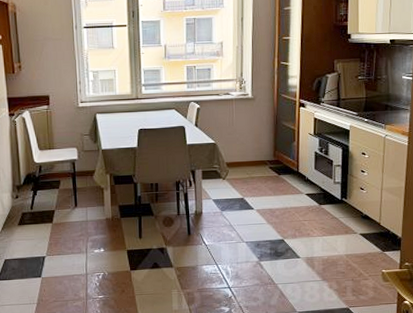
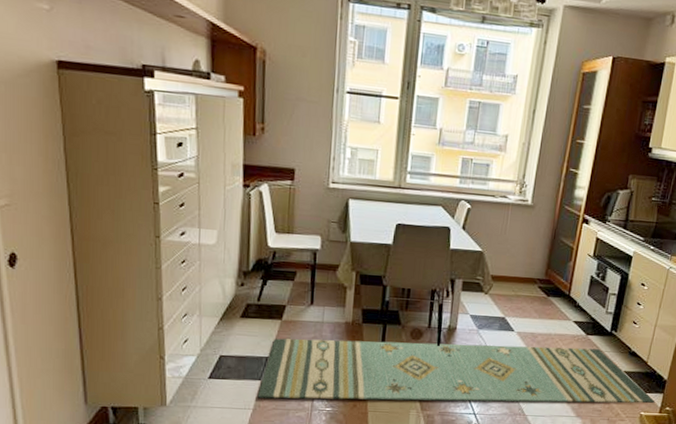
rug: none [39,216,394,293] -> present [257,338,655,404]

